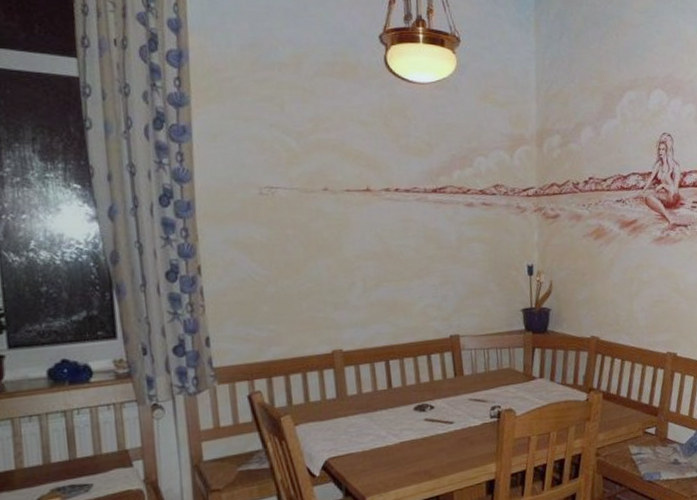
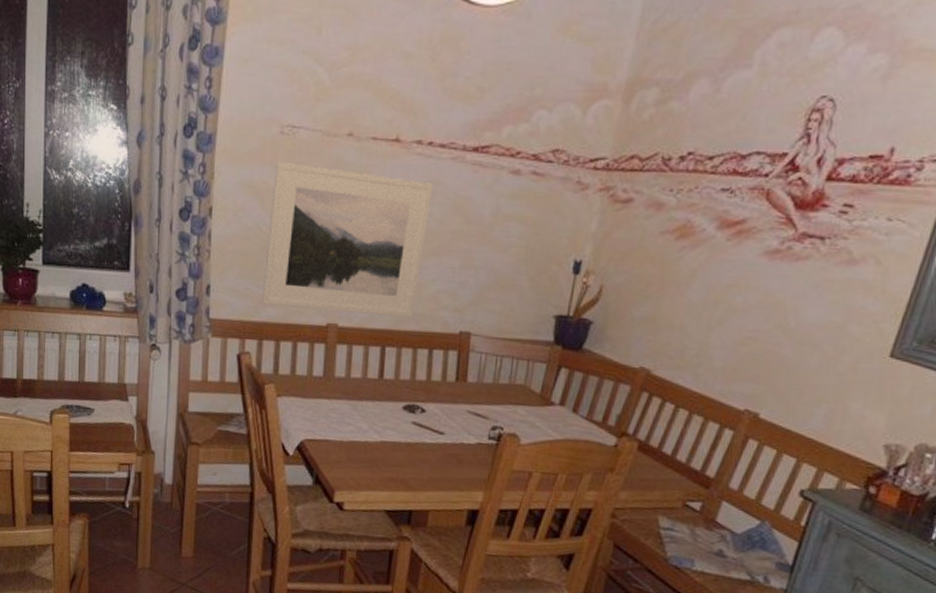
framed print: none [259,217,409,345] -> present [261,160,433,319]

